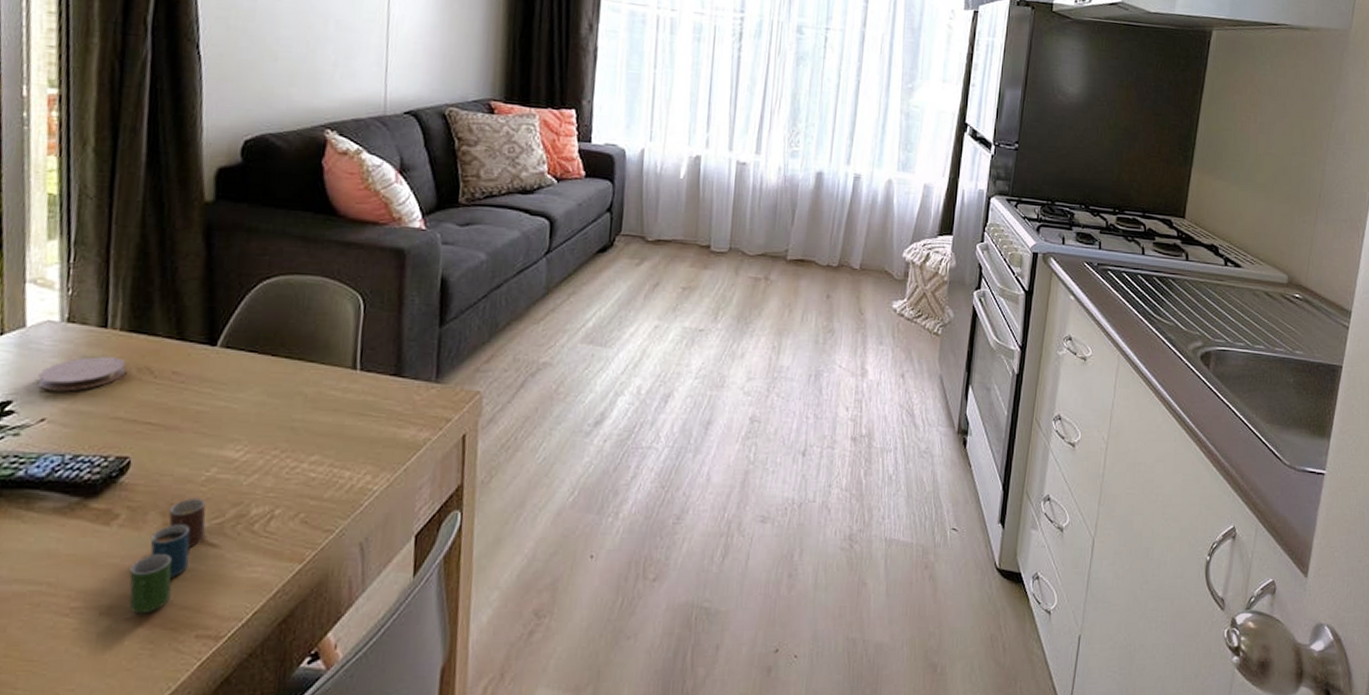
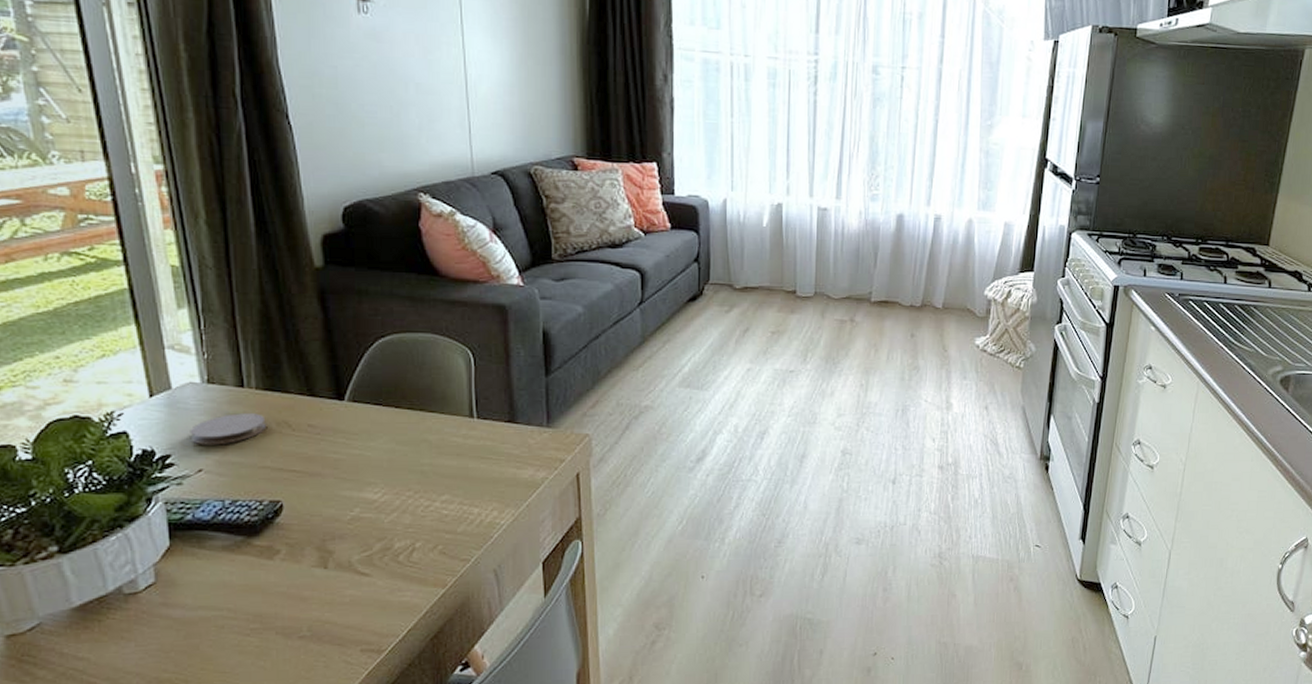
cup: present [129,499,206,614] -> none [296,535,356,633]

